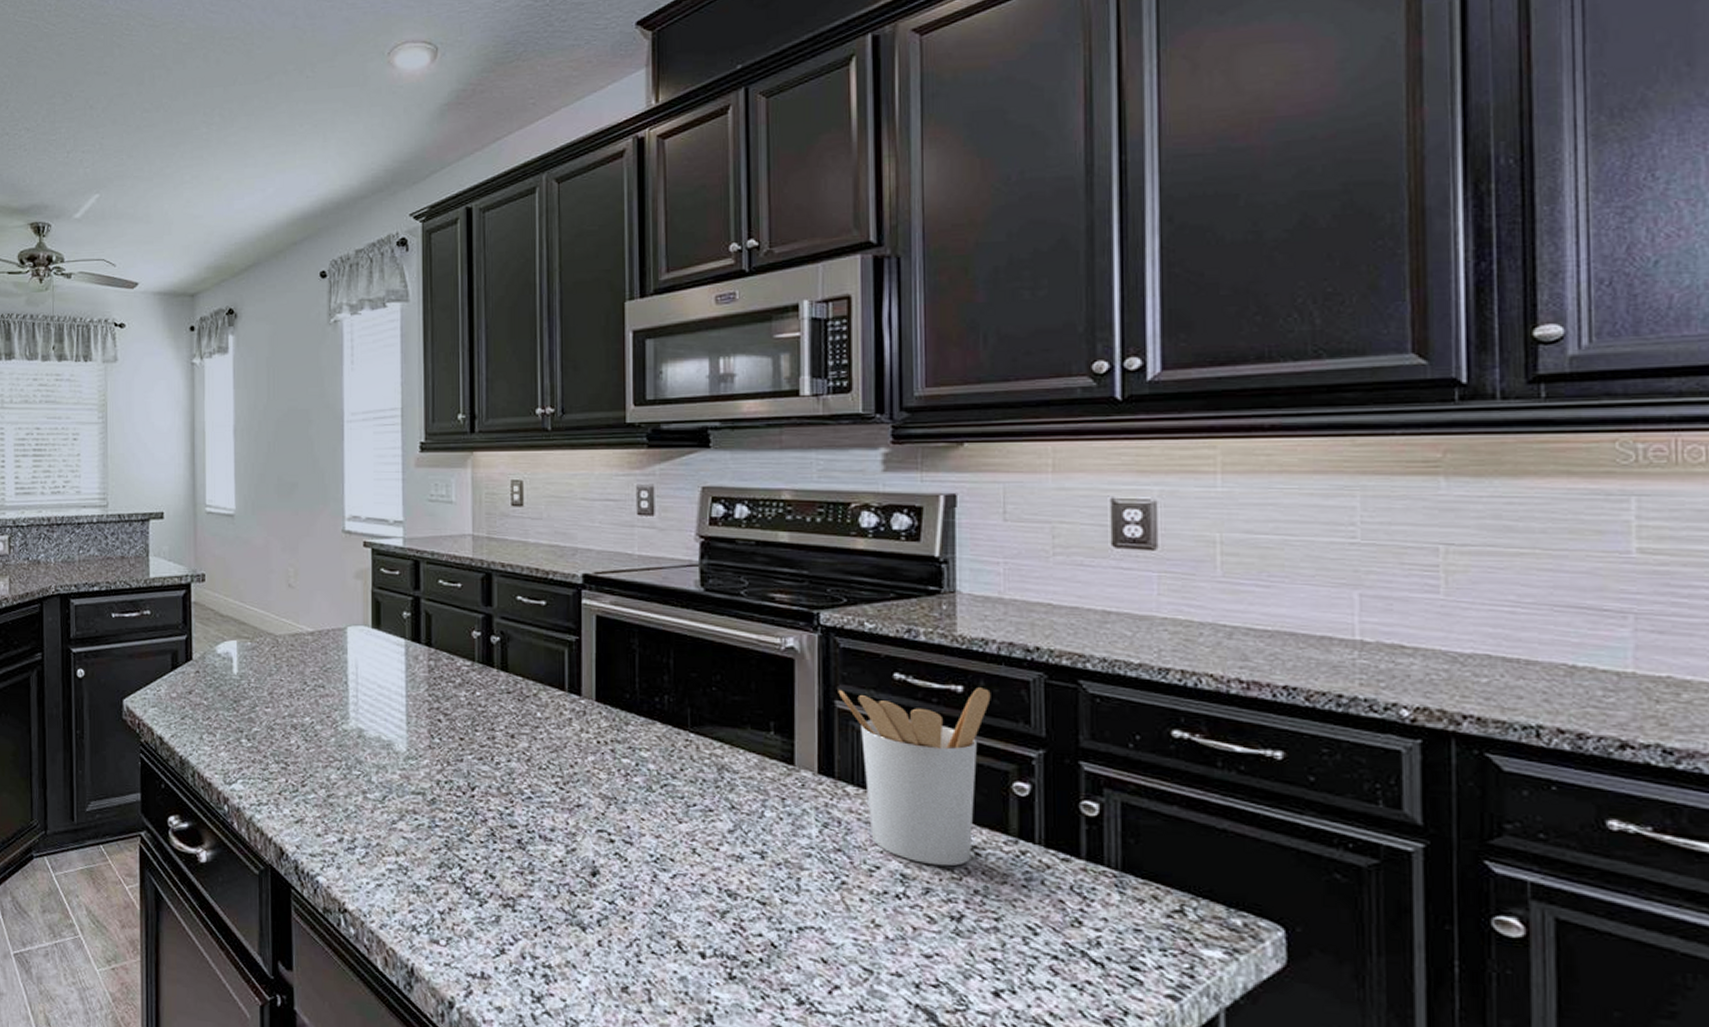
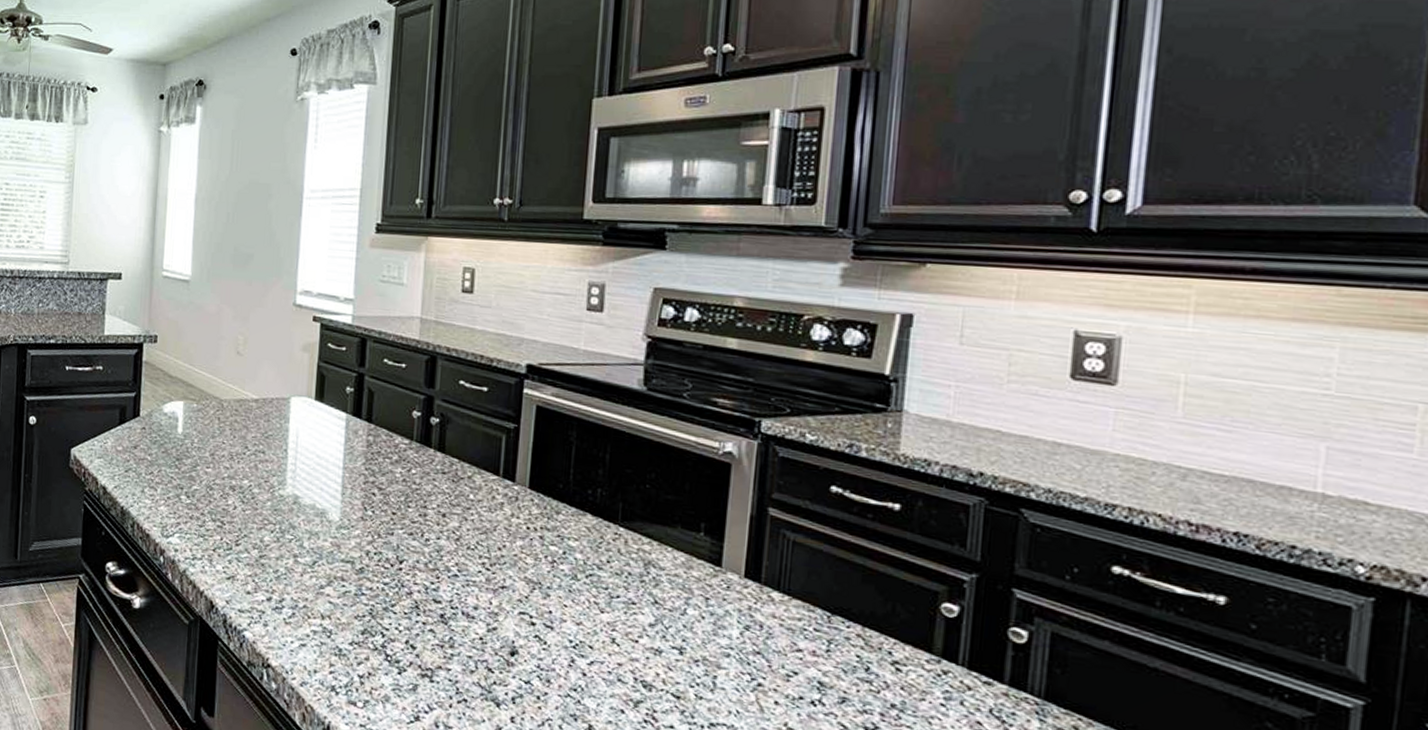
utensil holder: present [838,687,991,867] -> none [772,497,929,679]

